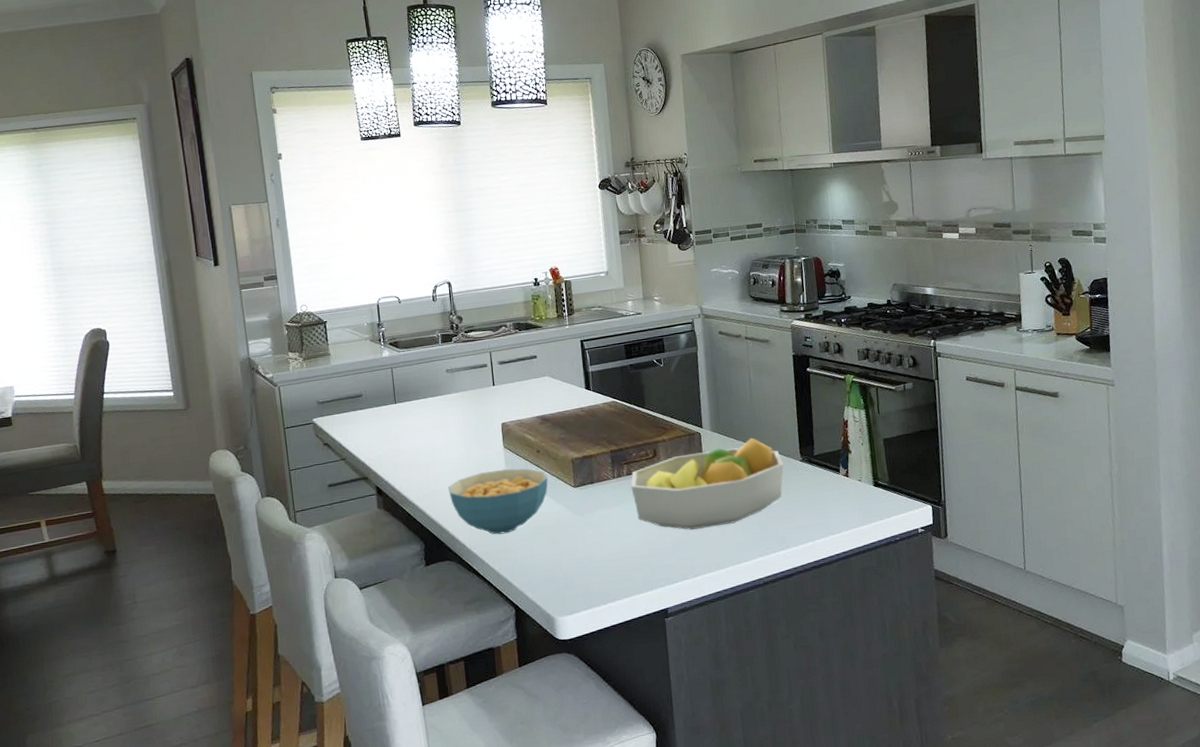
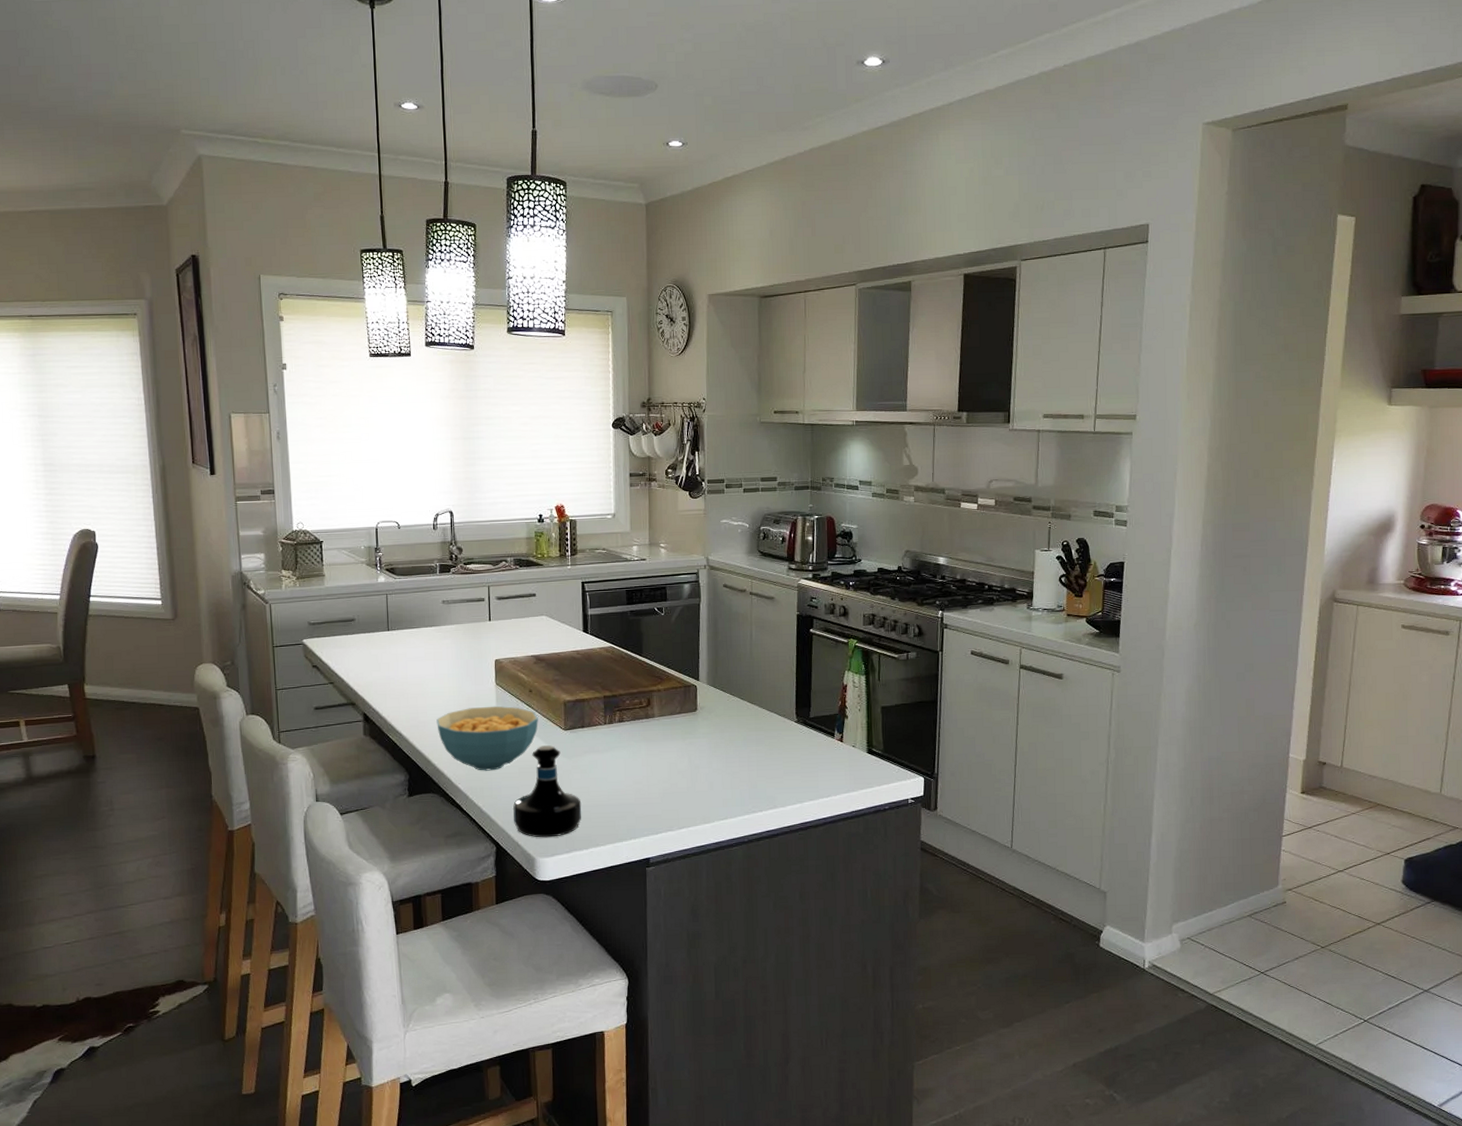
tequila bottle: none [528,503,598,597] -> present [512,745,582,838]
fruit bowl: present [630,437,784,530] -> none [622,694,778,783]

